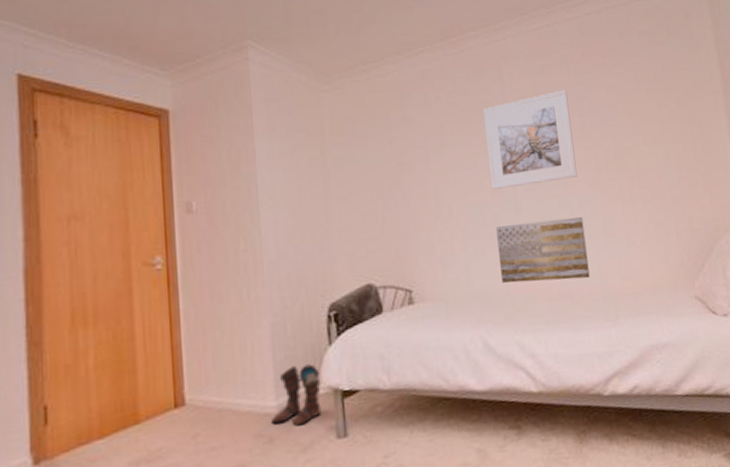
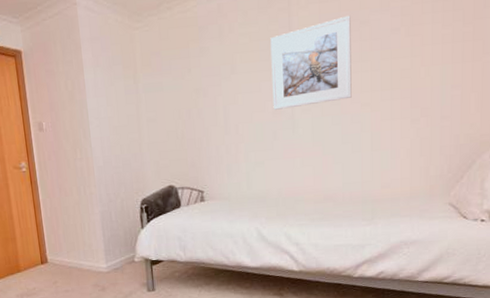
boots: present [271,364,322,426] -> none [103,241,137,281]
wall art: present [496,216,590,283] -> none [274,133,353,188]

